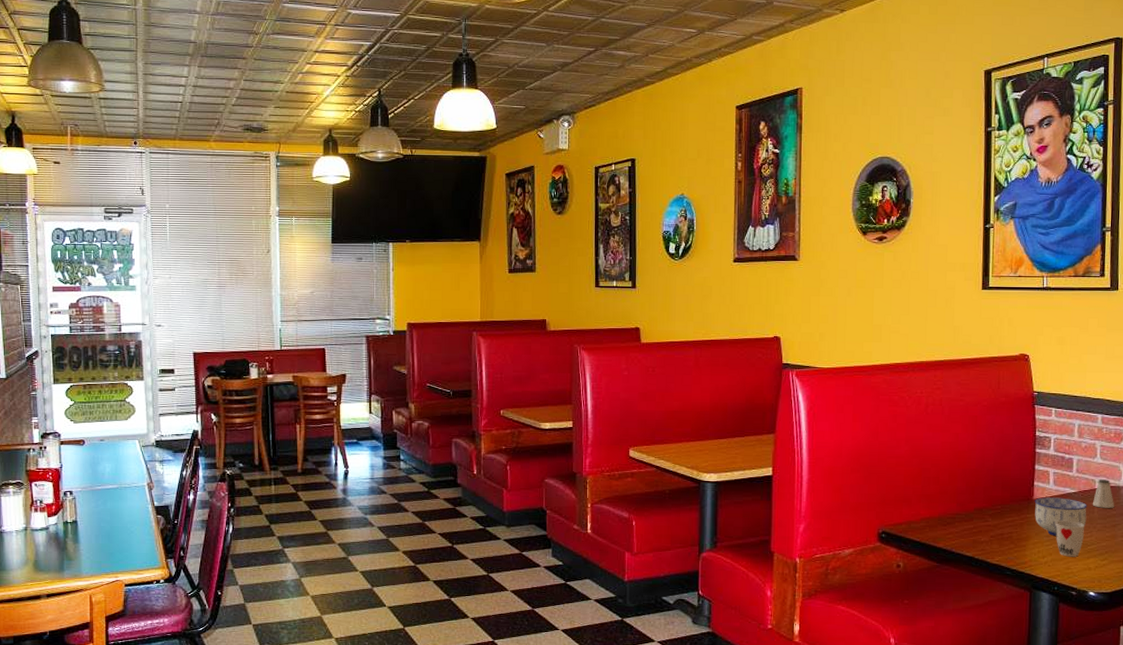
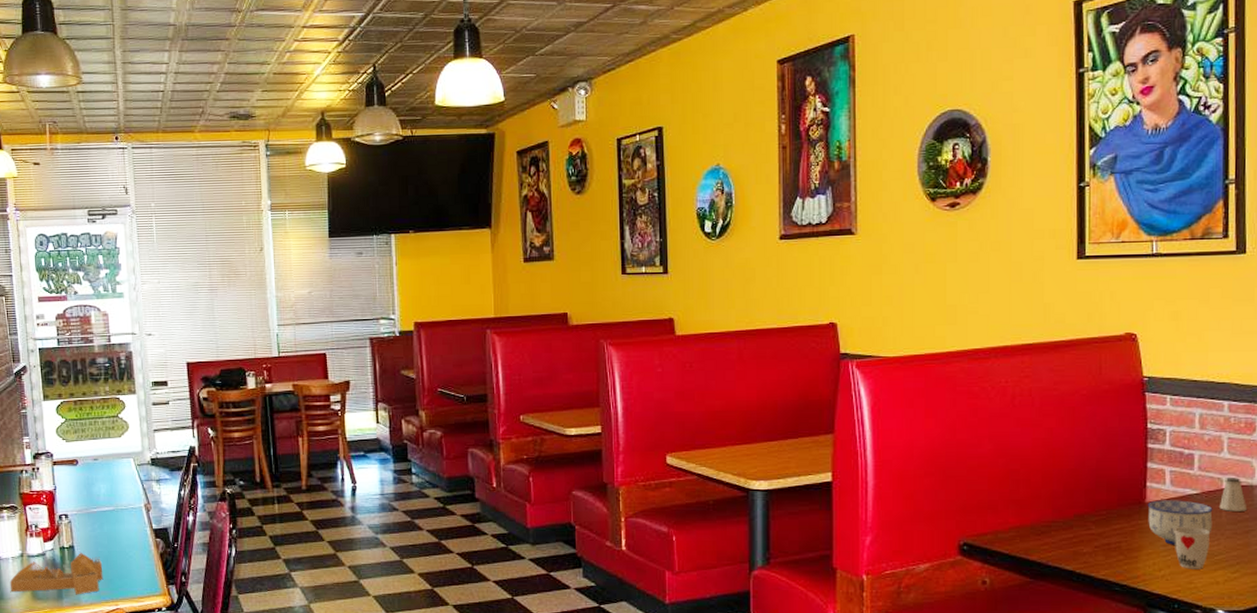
house frame: none [12,527,105,567] -> present [9,552,103,595]

